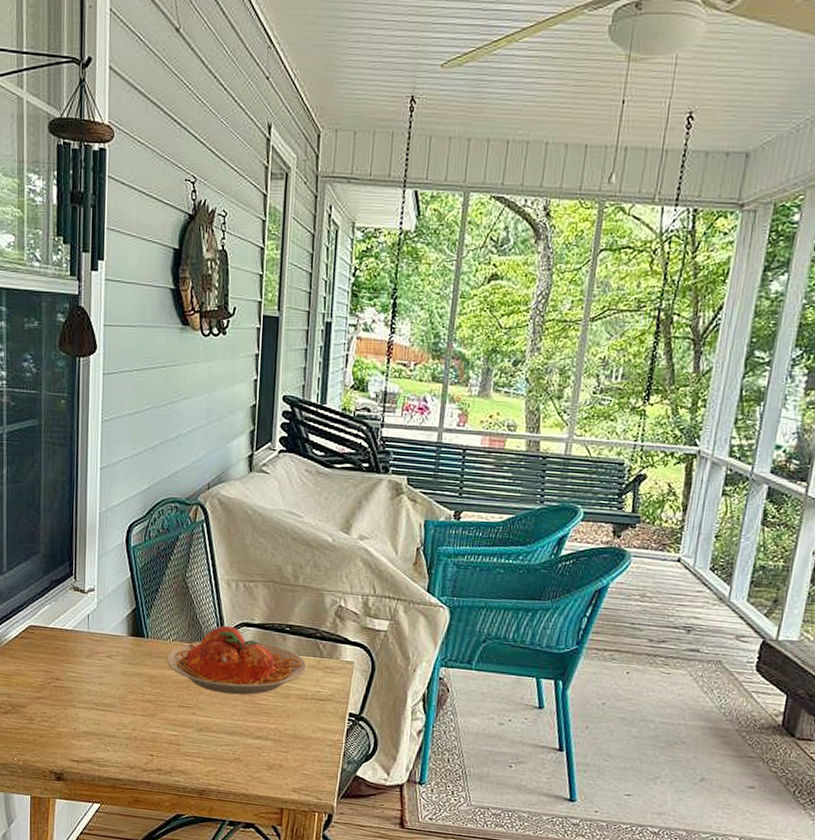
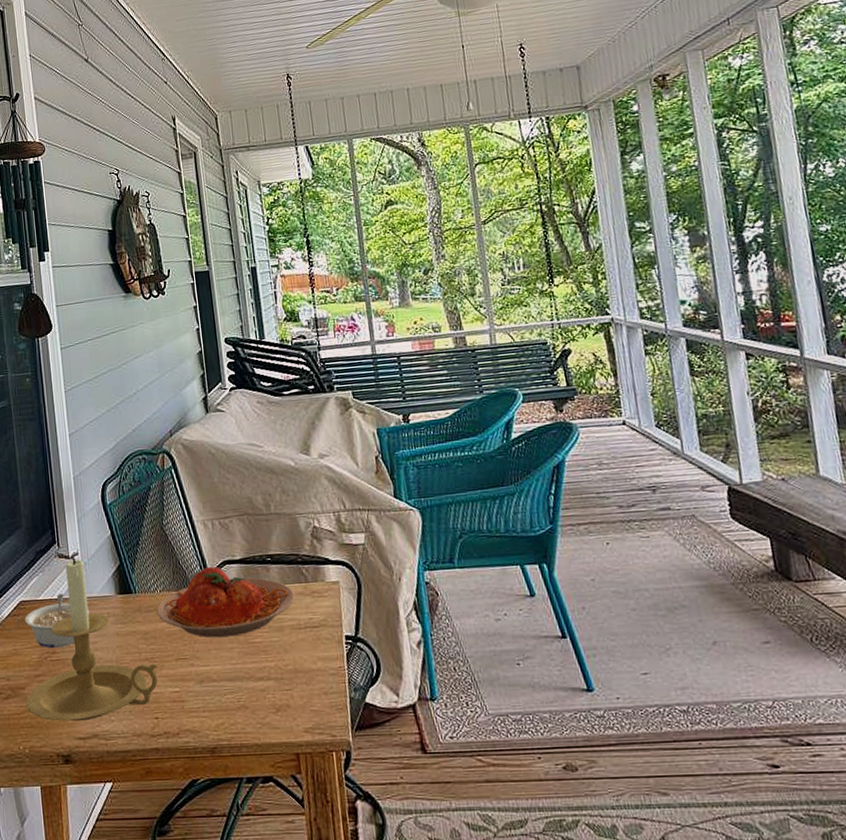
candle holder: none [25,590,160,746] -> present [26,555,158,722]
legume: none [32,625,99,676] -> present [25,594,90,649]

